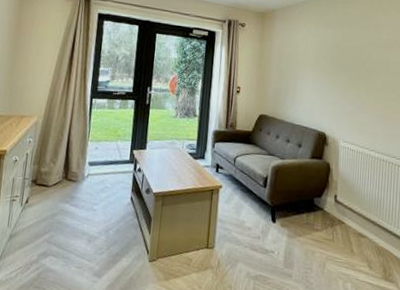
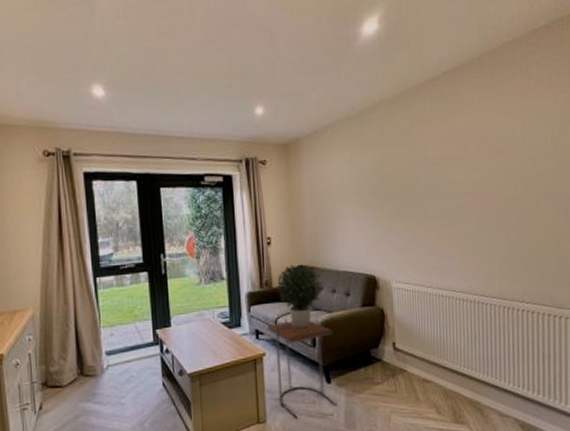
side table: none [227,158,283,250] -> present [268,318,338,418]
potted plant: none [239,112,279,171] -> present [276,264,322,331]

